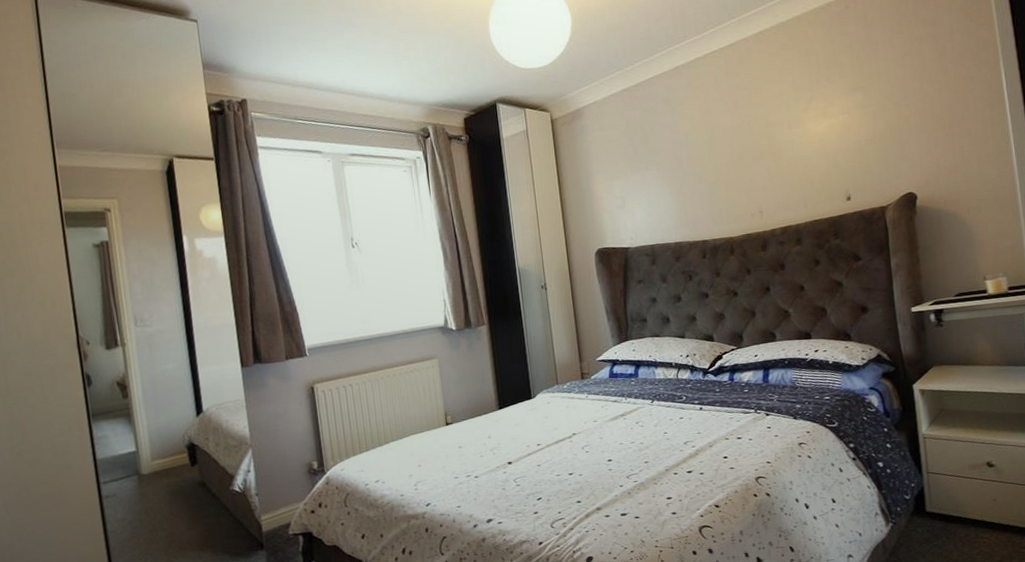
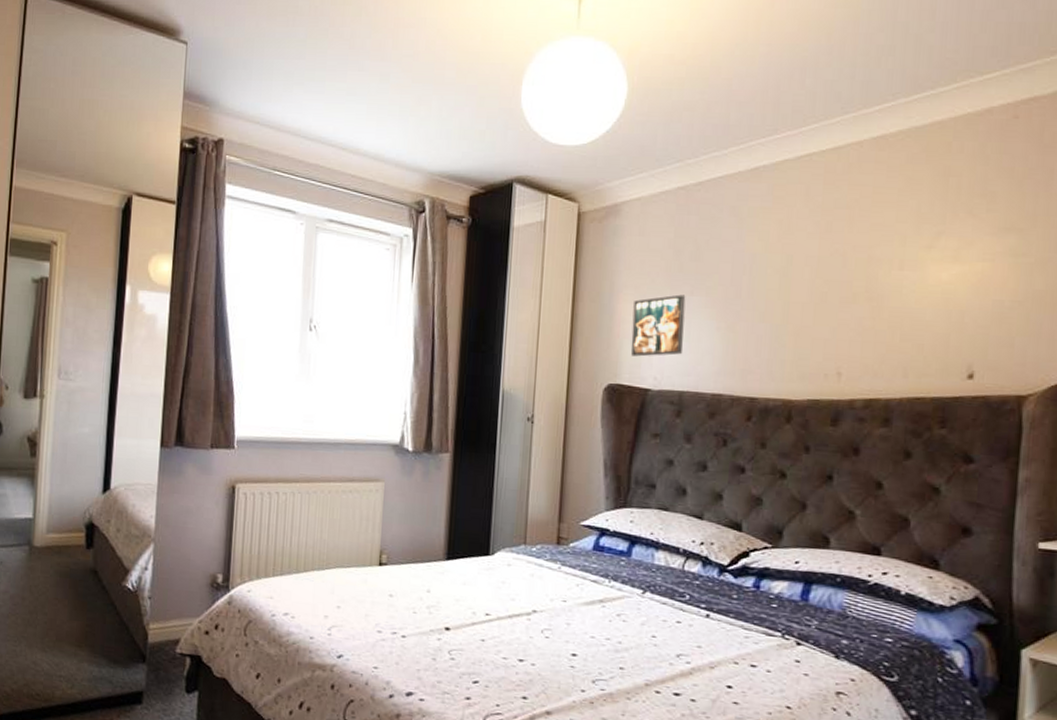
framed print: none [605,171,648,225] -> present [630,294,686,357]

